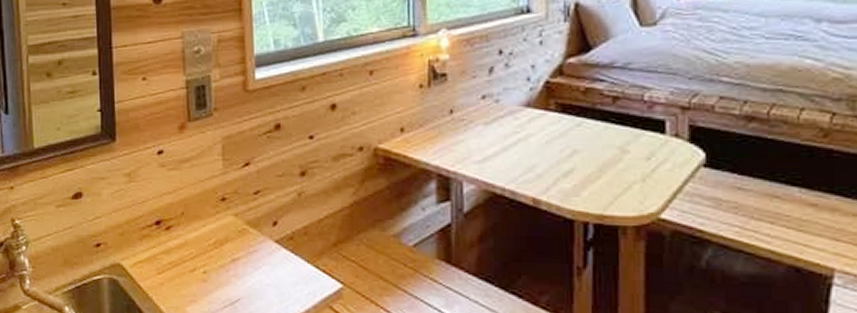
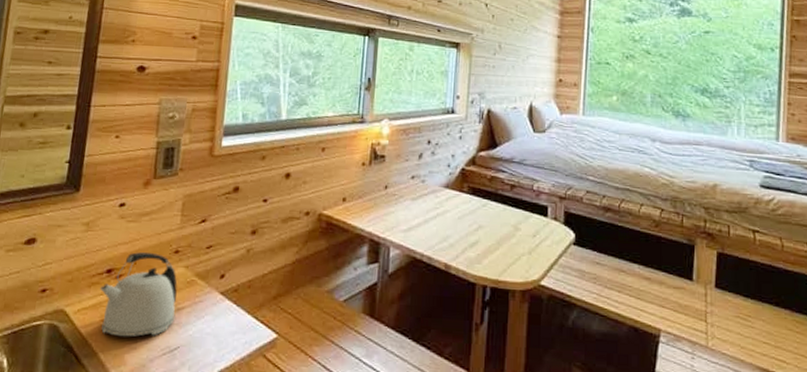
kettle: none [152,202,231,290] -> present [100,252,178,337]

